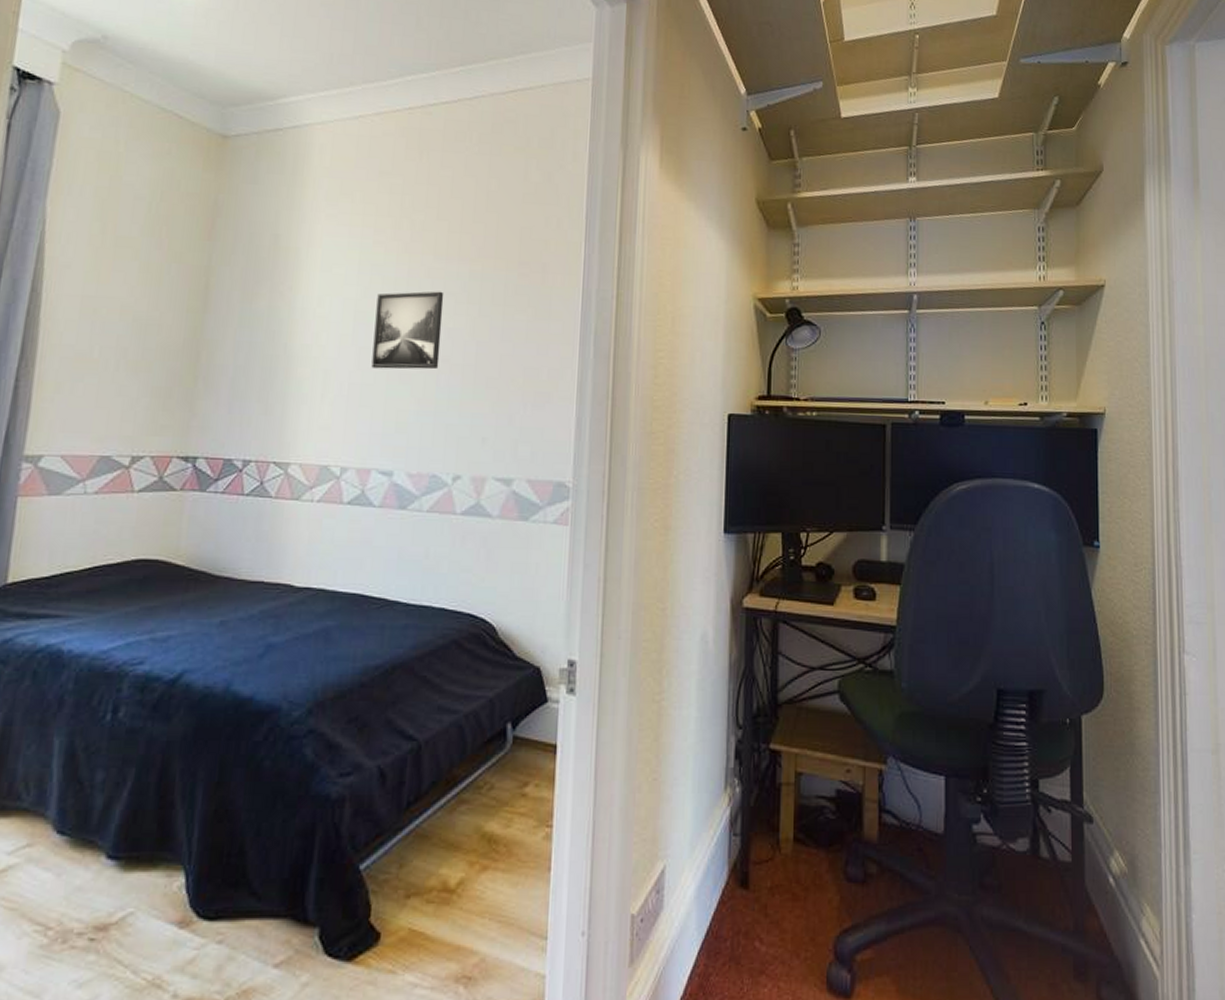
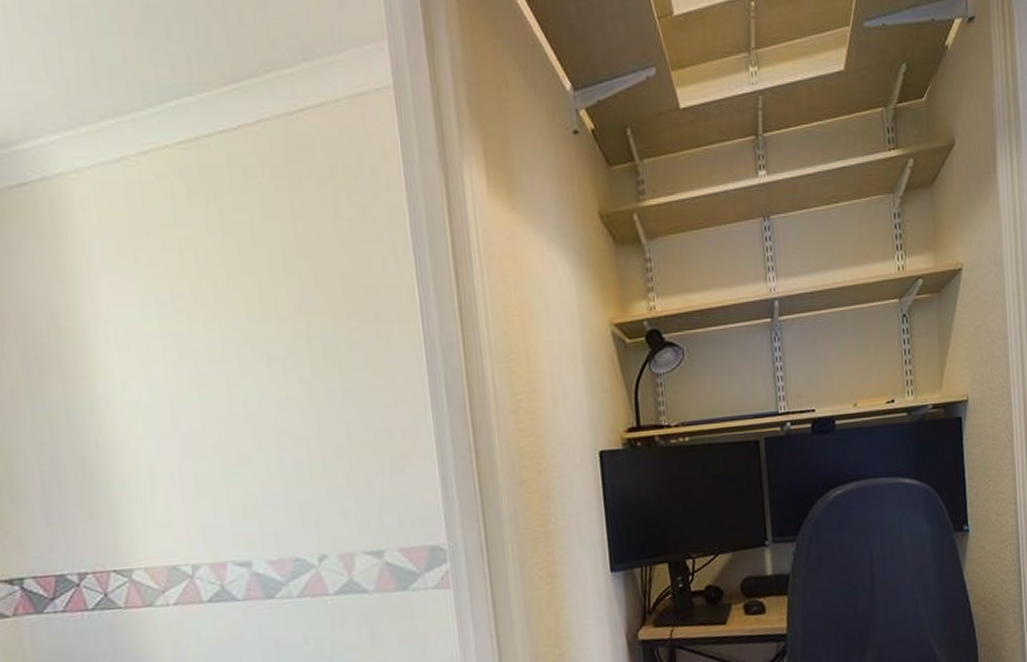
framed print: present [371,291,444,370] -> none [191,357,279,454]

